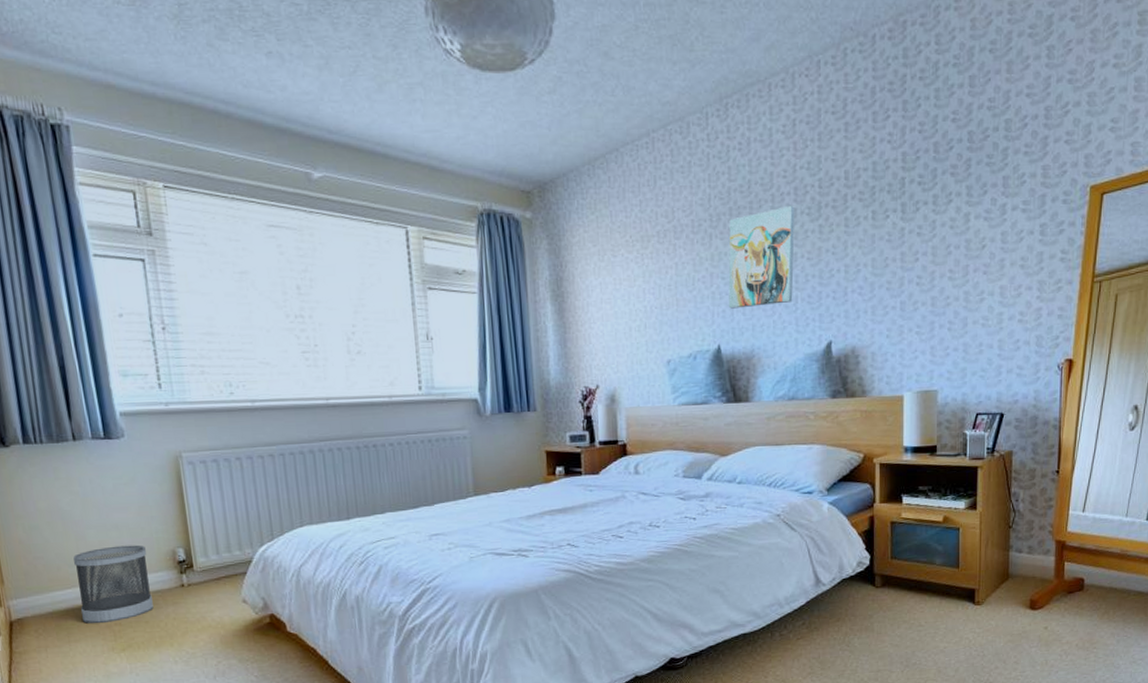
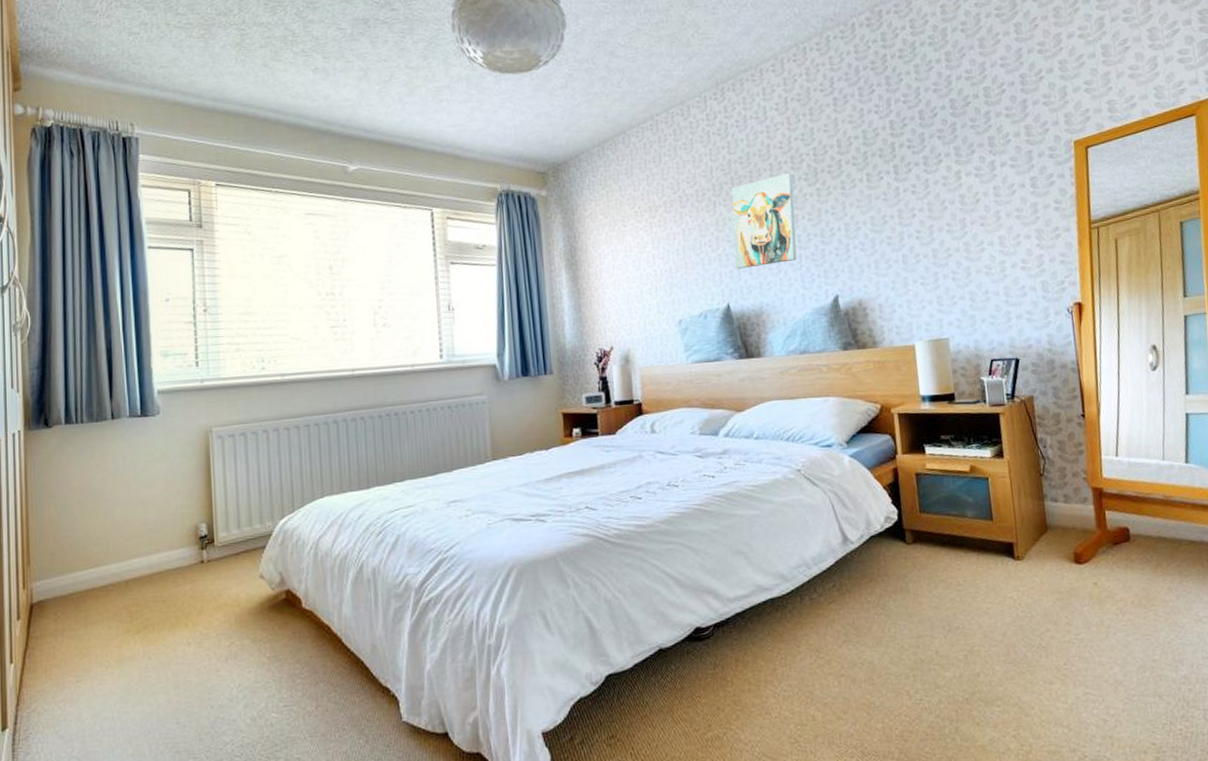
wastebasket: present [73,545,154,624] -> none [100,521,172,605]

